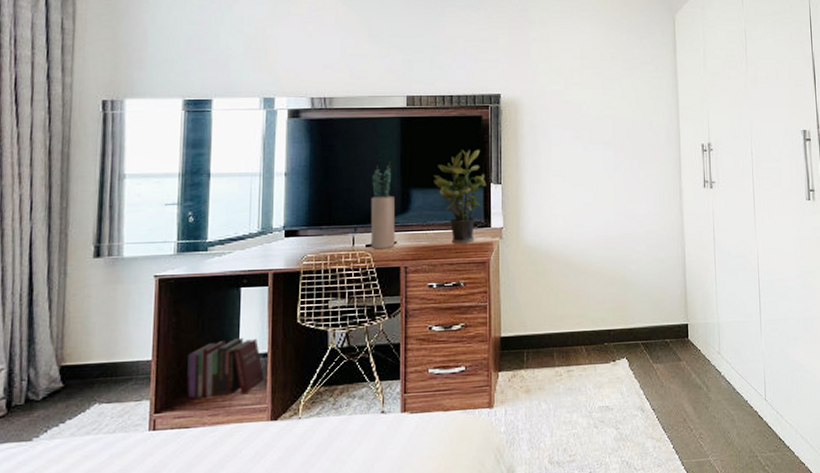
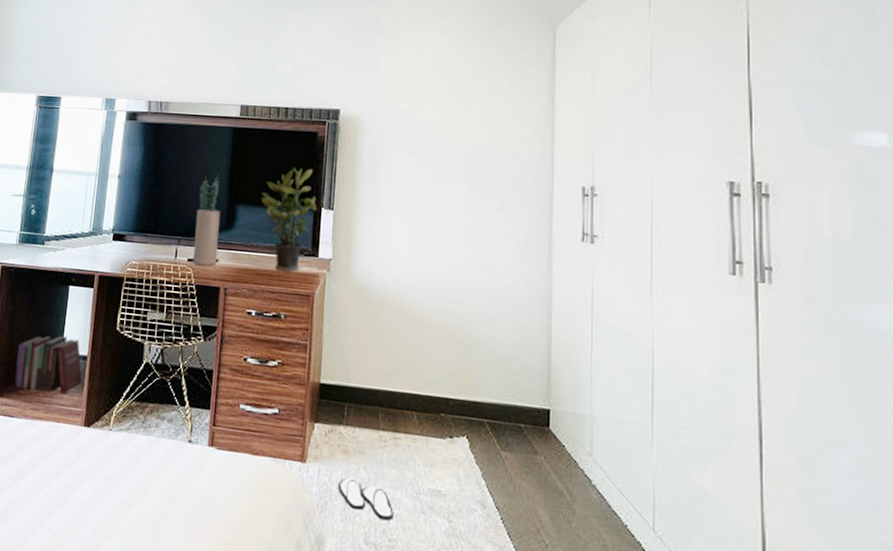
slippers: none [524,412,572,440] -> present [338,477,394,520]

